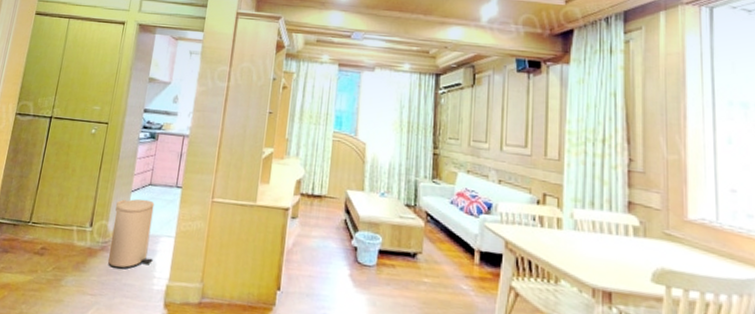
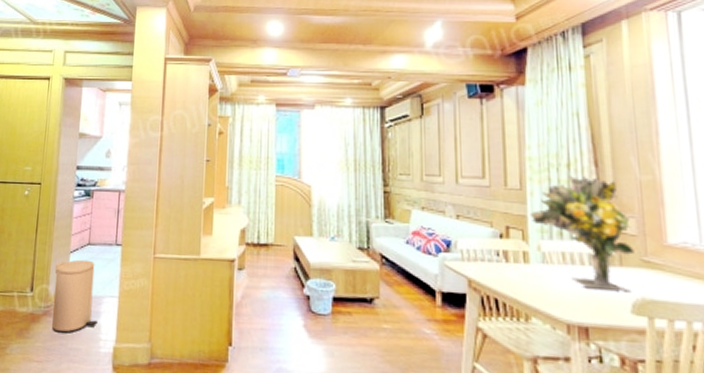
bouquet: none [566,149,658,263] -> present [530,175,635,293]

